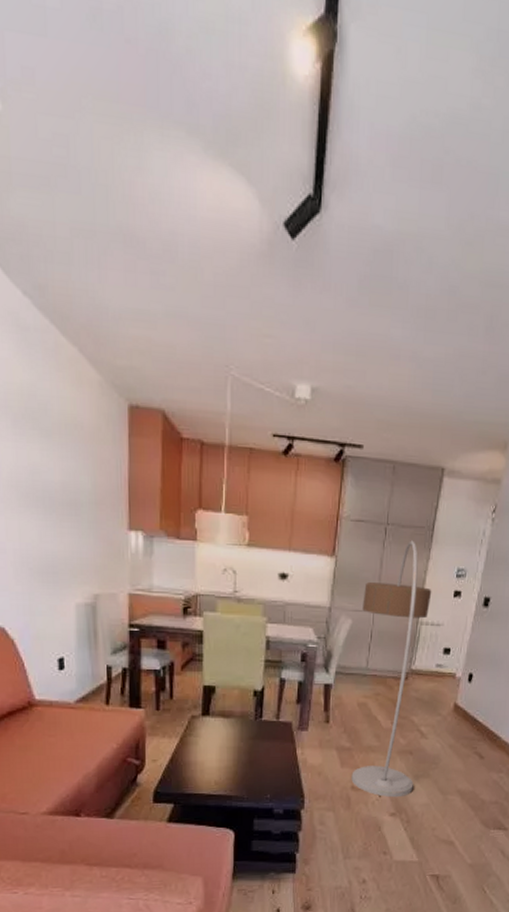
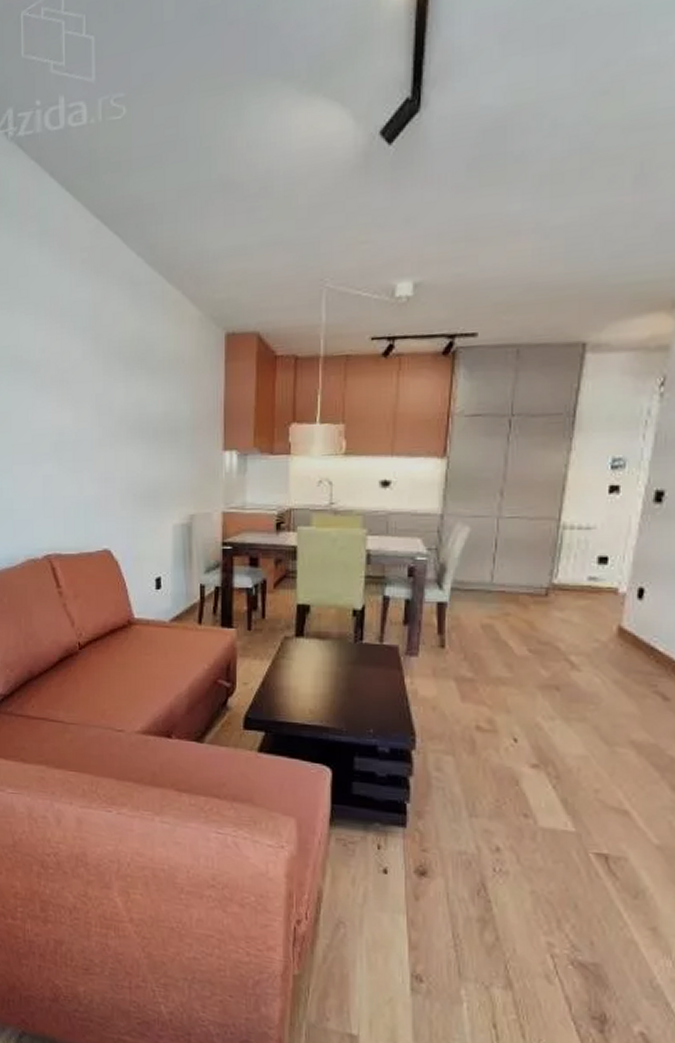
floor lamp: present [351,540,432,798] -> none [476,430,577,745]

